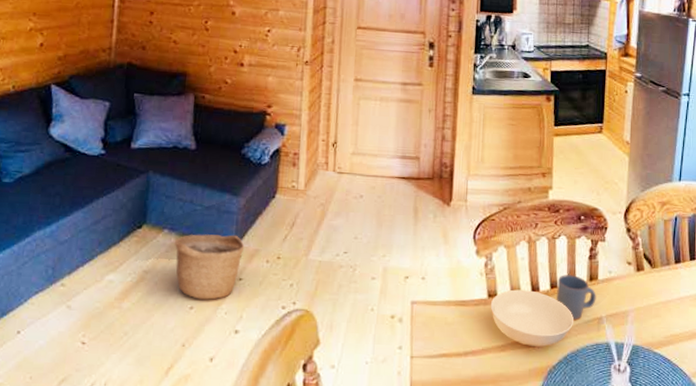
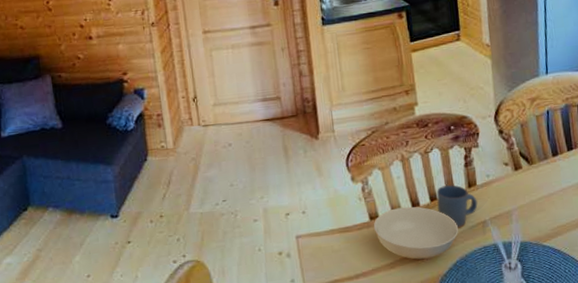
basket: present [175,234,245,300] -> none [61,201,127,267]

